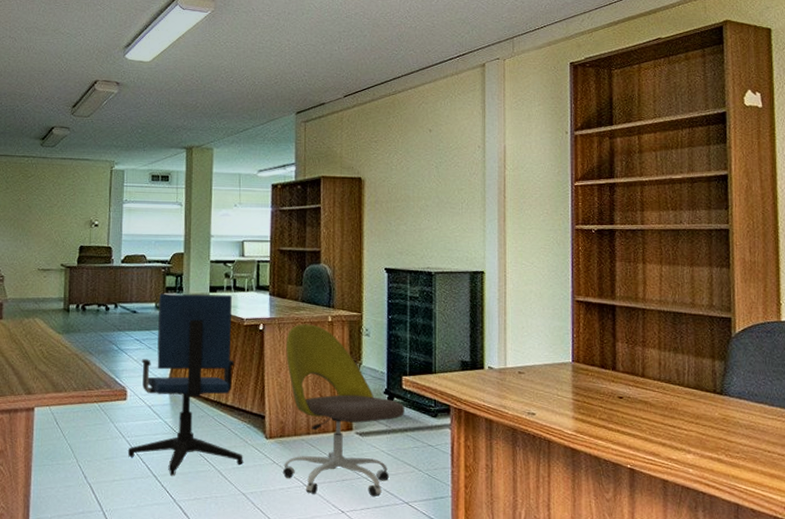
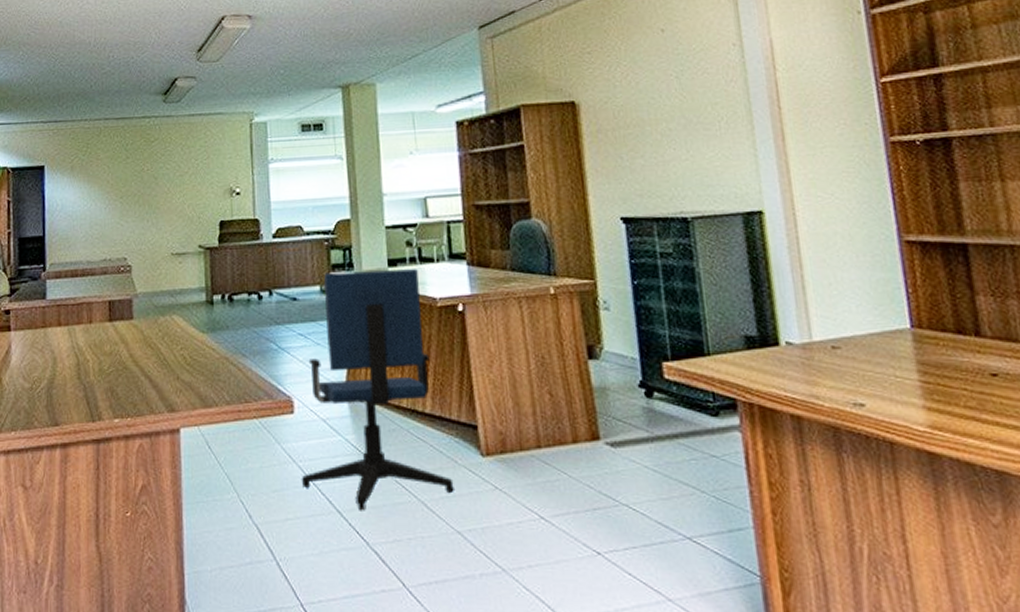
office chair: present [282,324,405,498] -> none [495,299,671,532]

